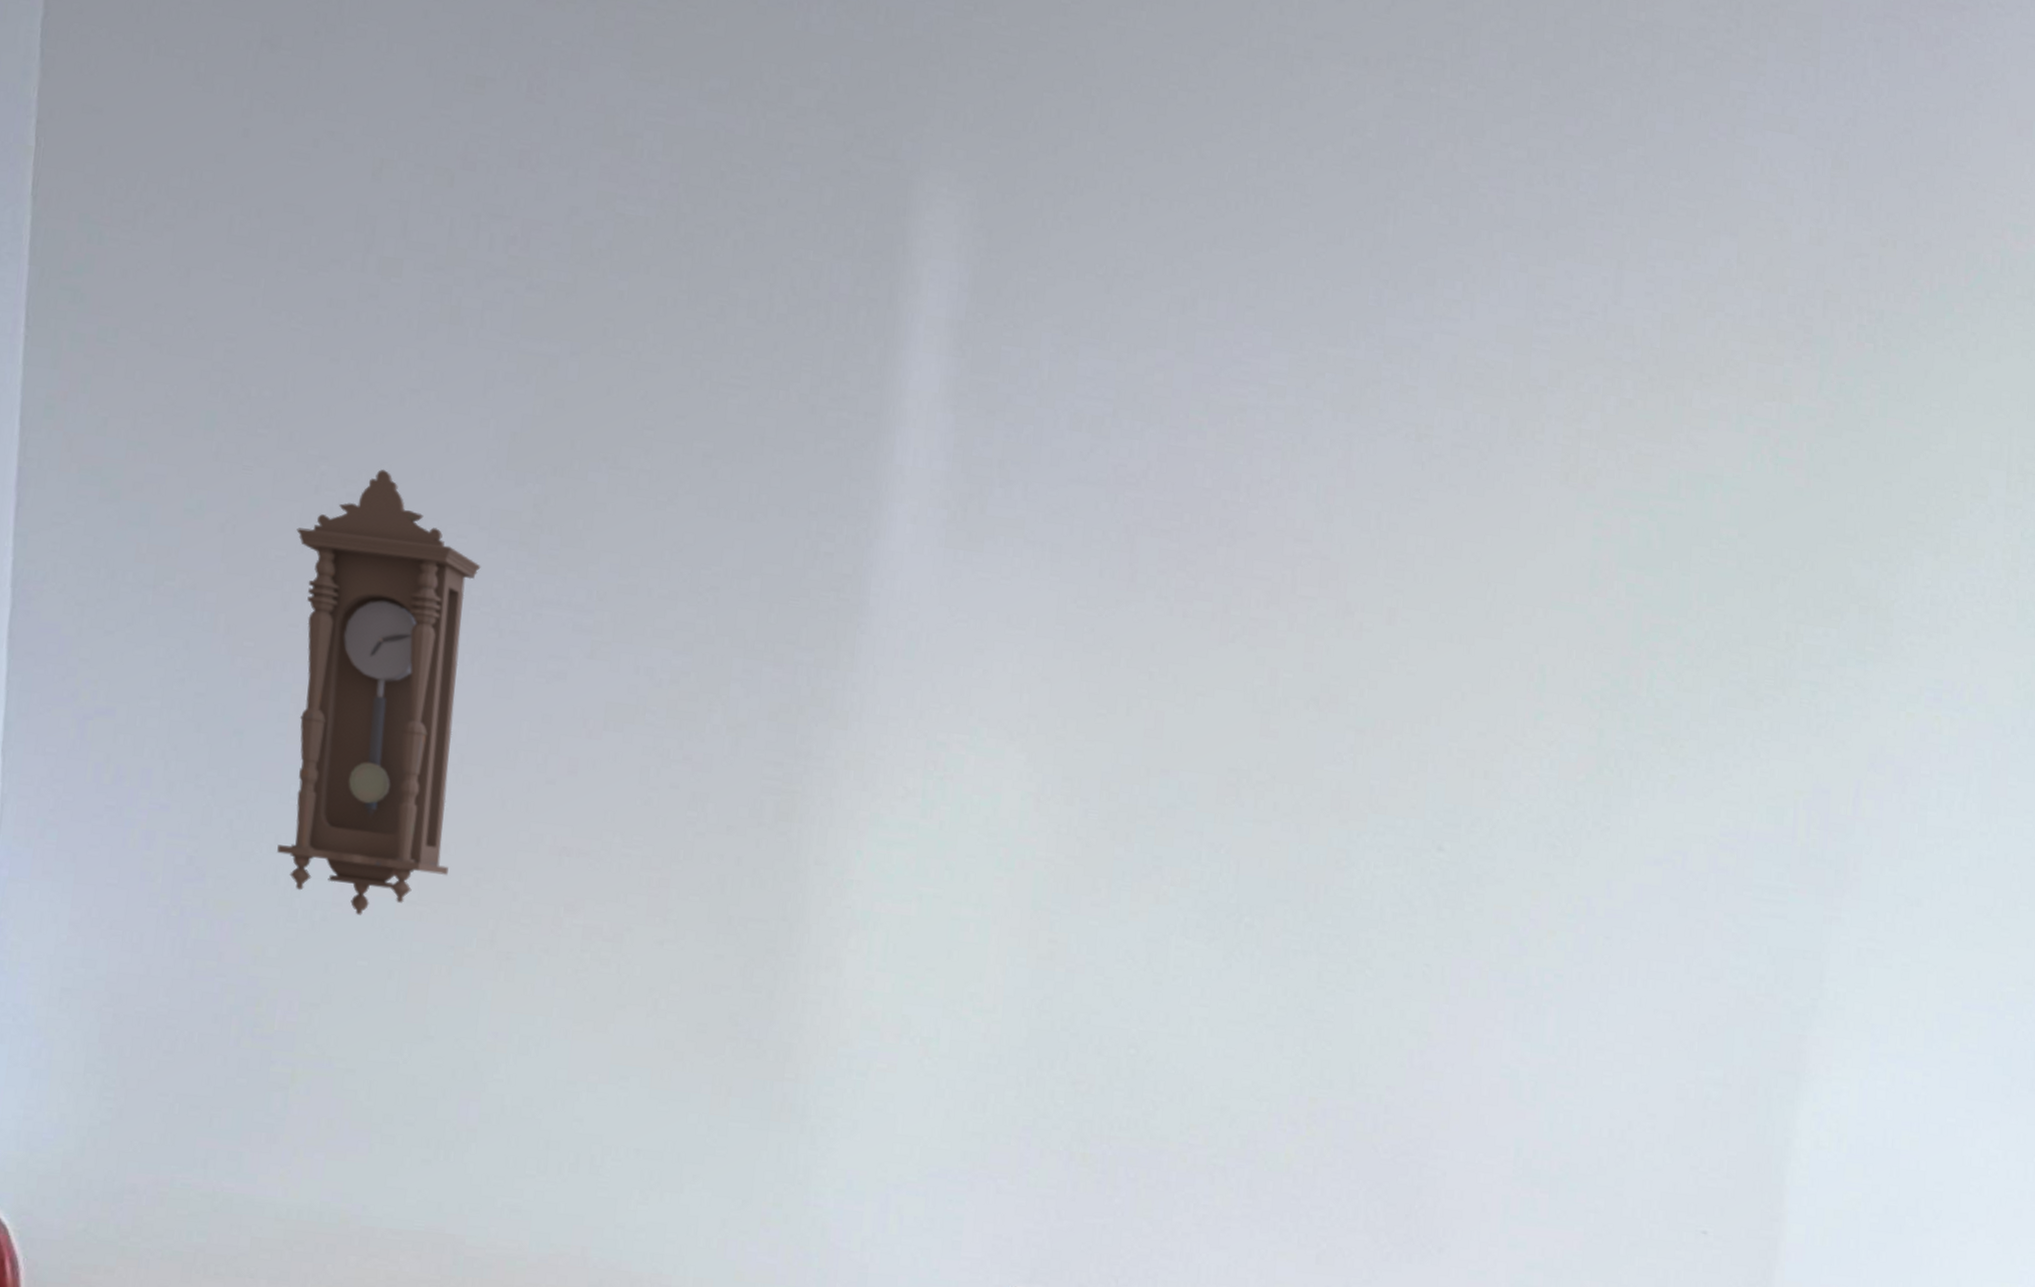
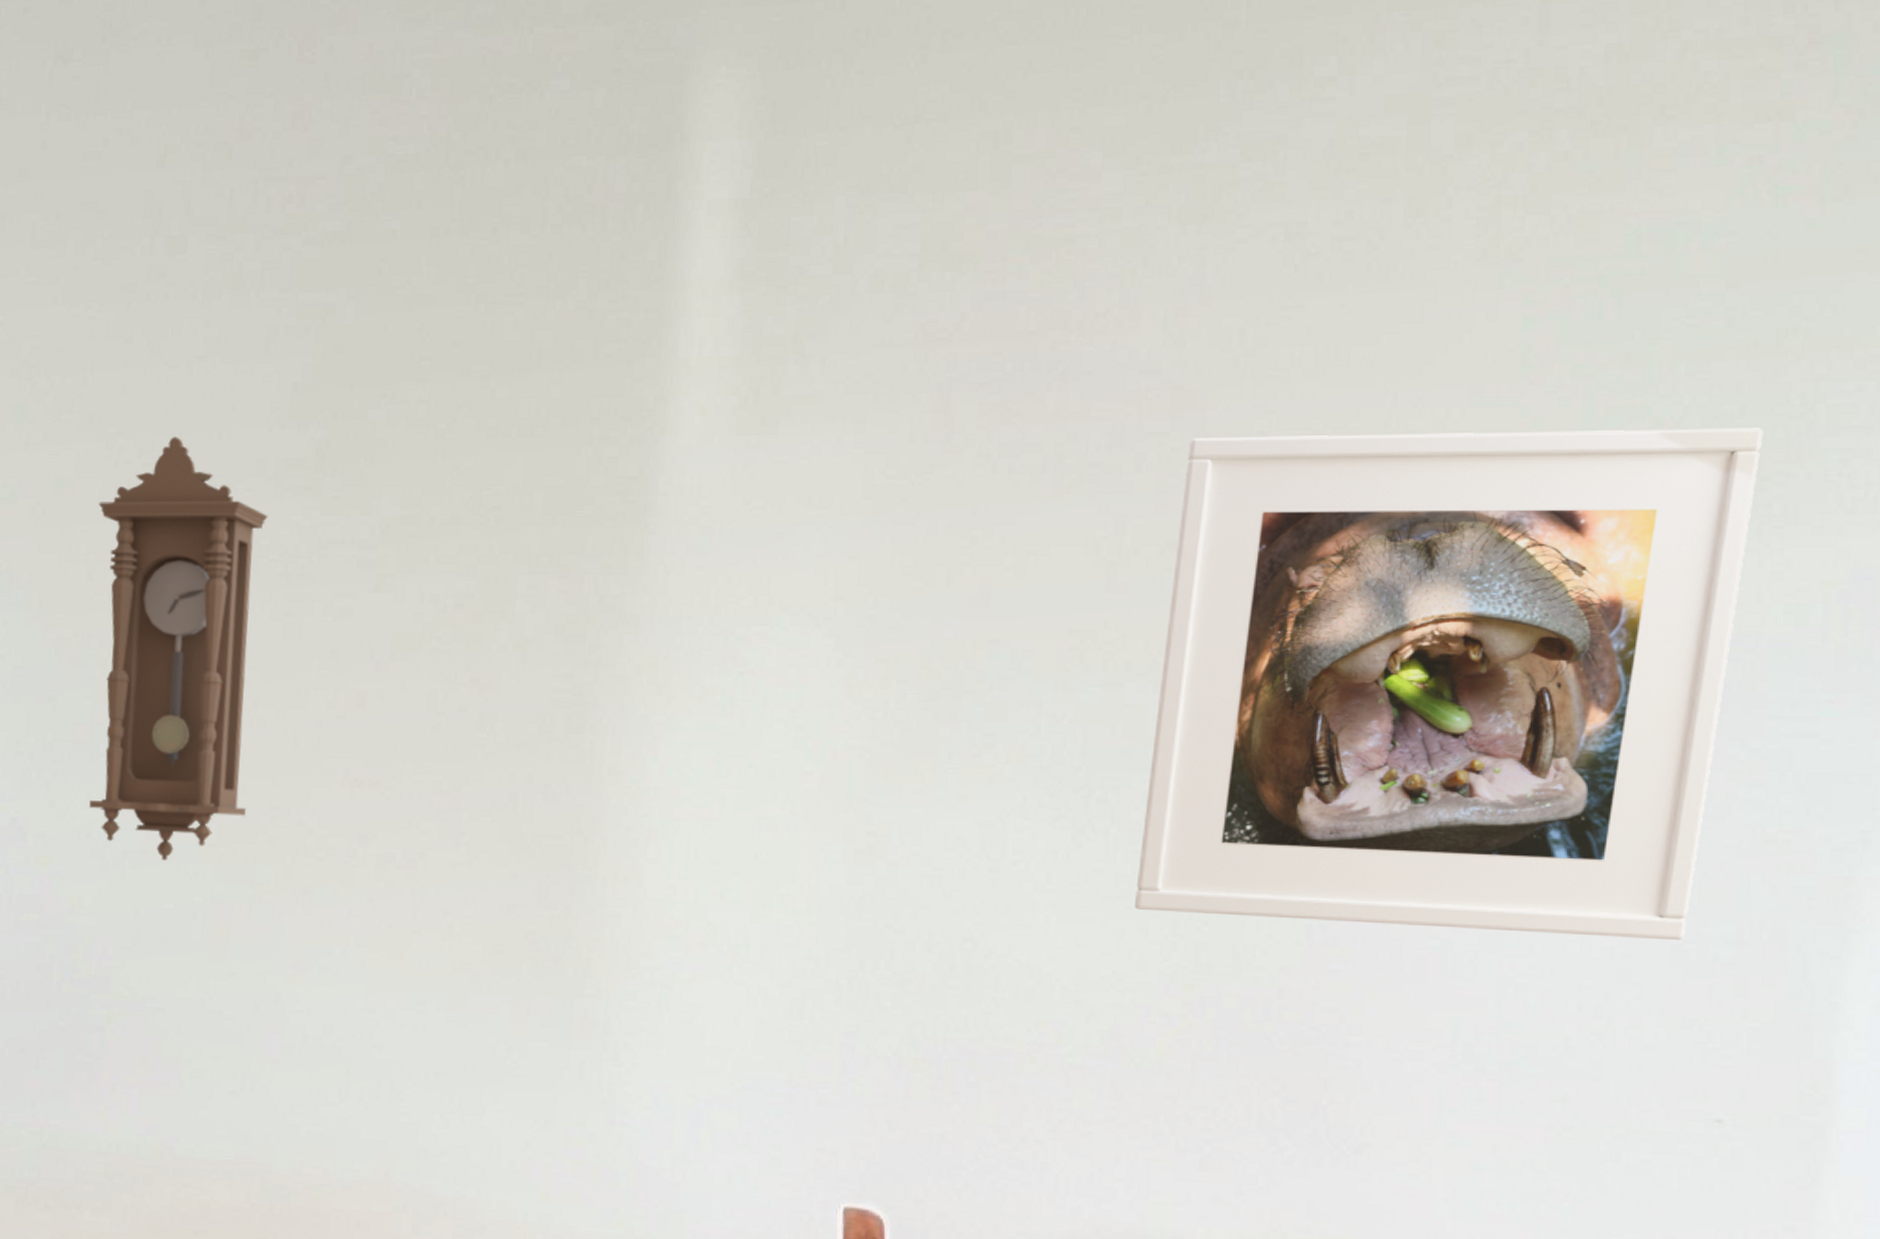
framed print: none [1273,606,1760,1081] -> present [1135,428,1764,941]

